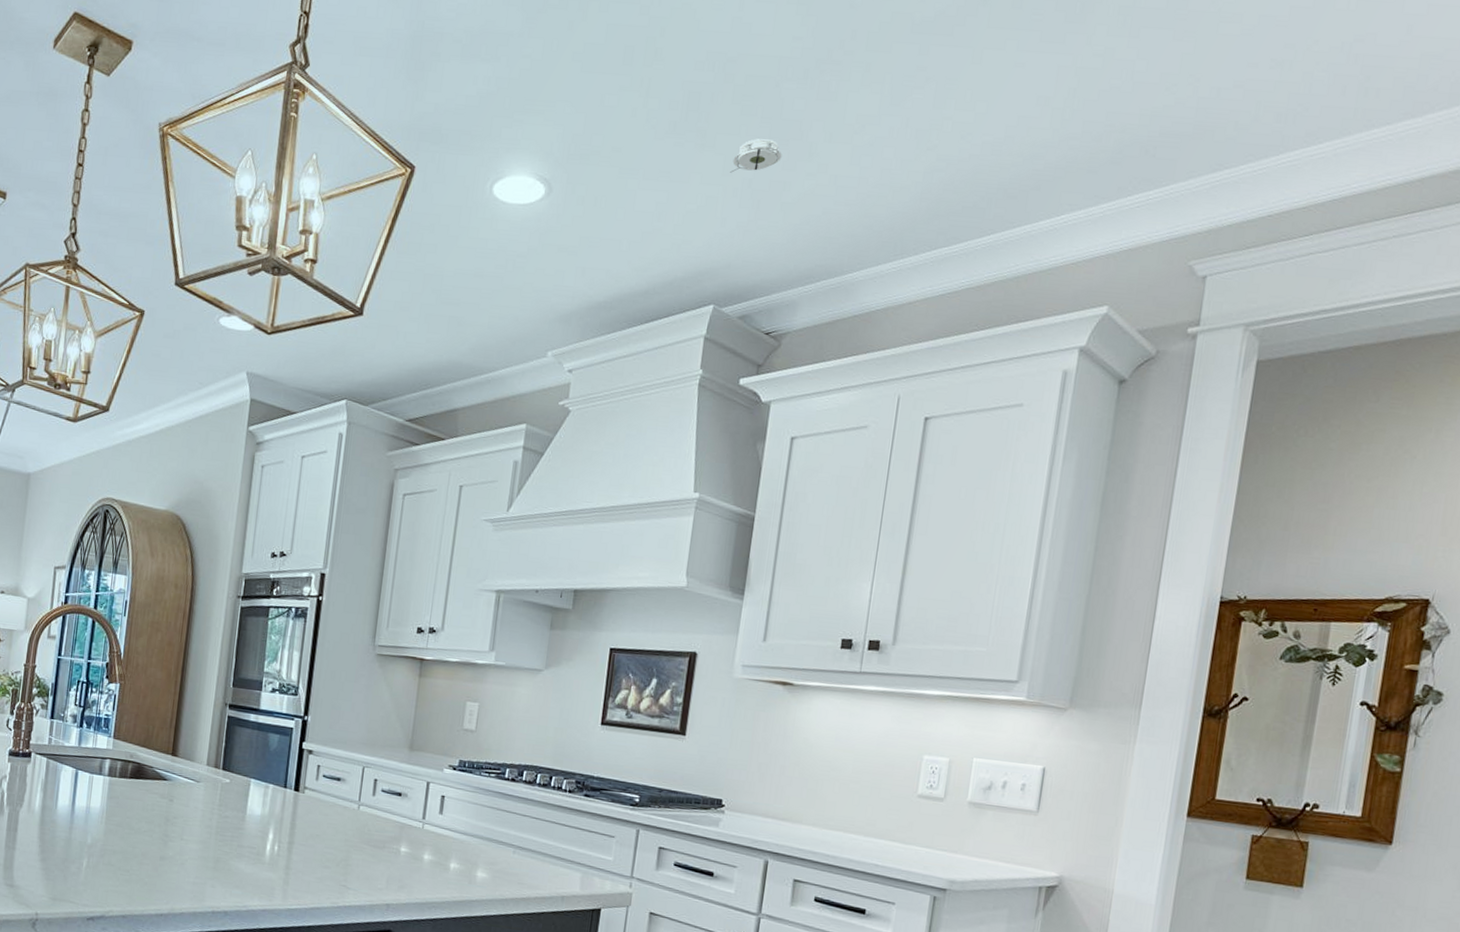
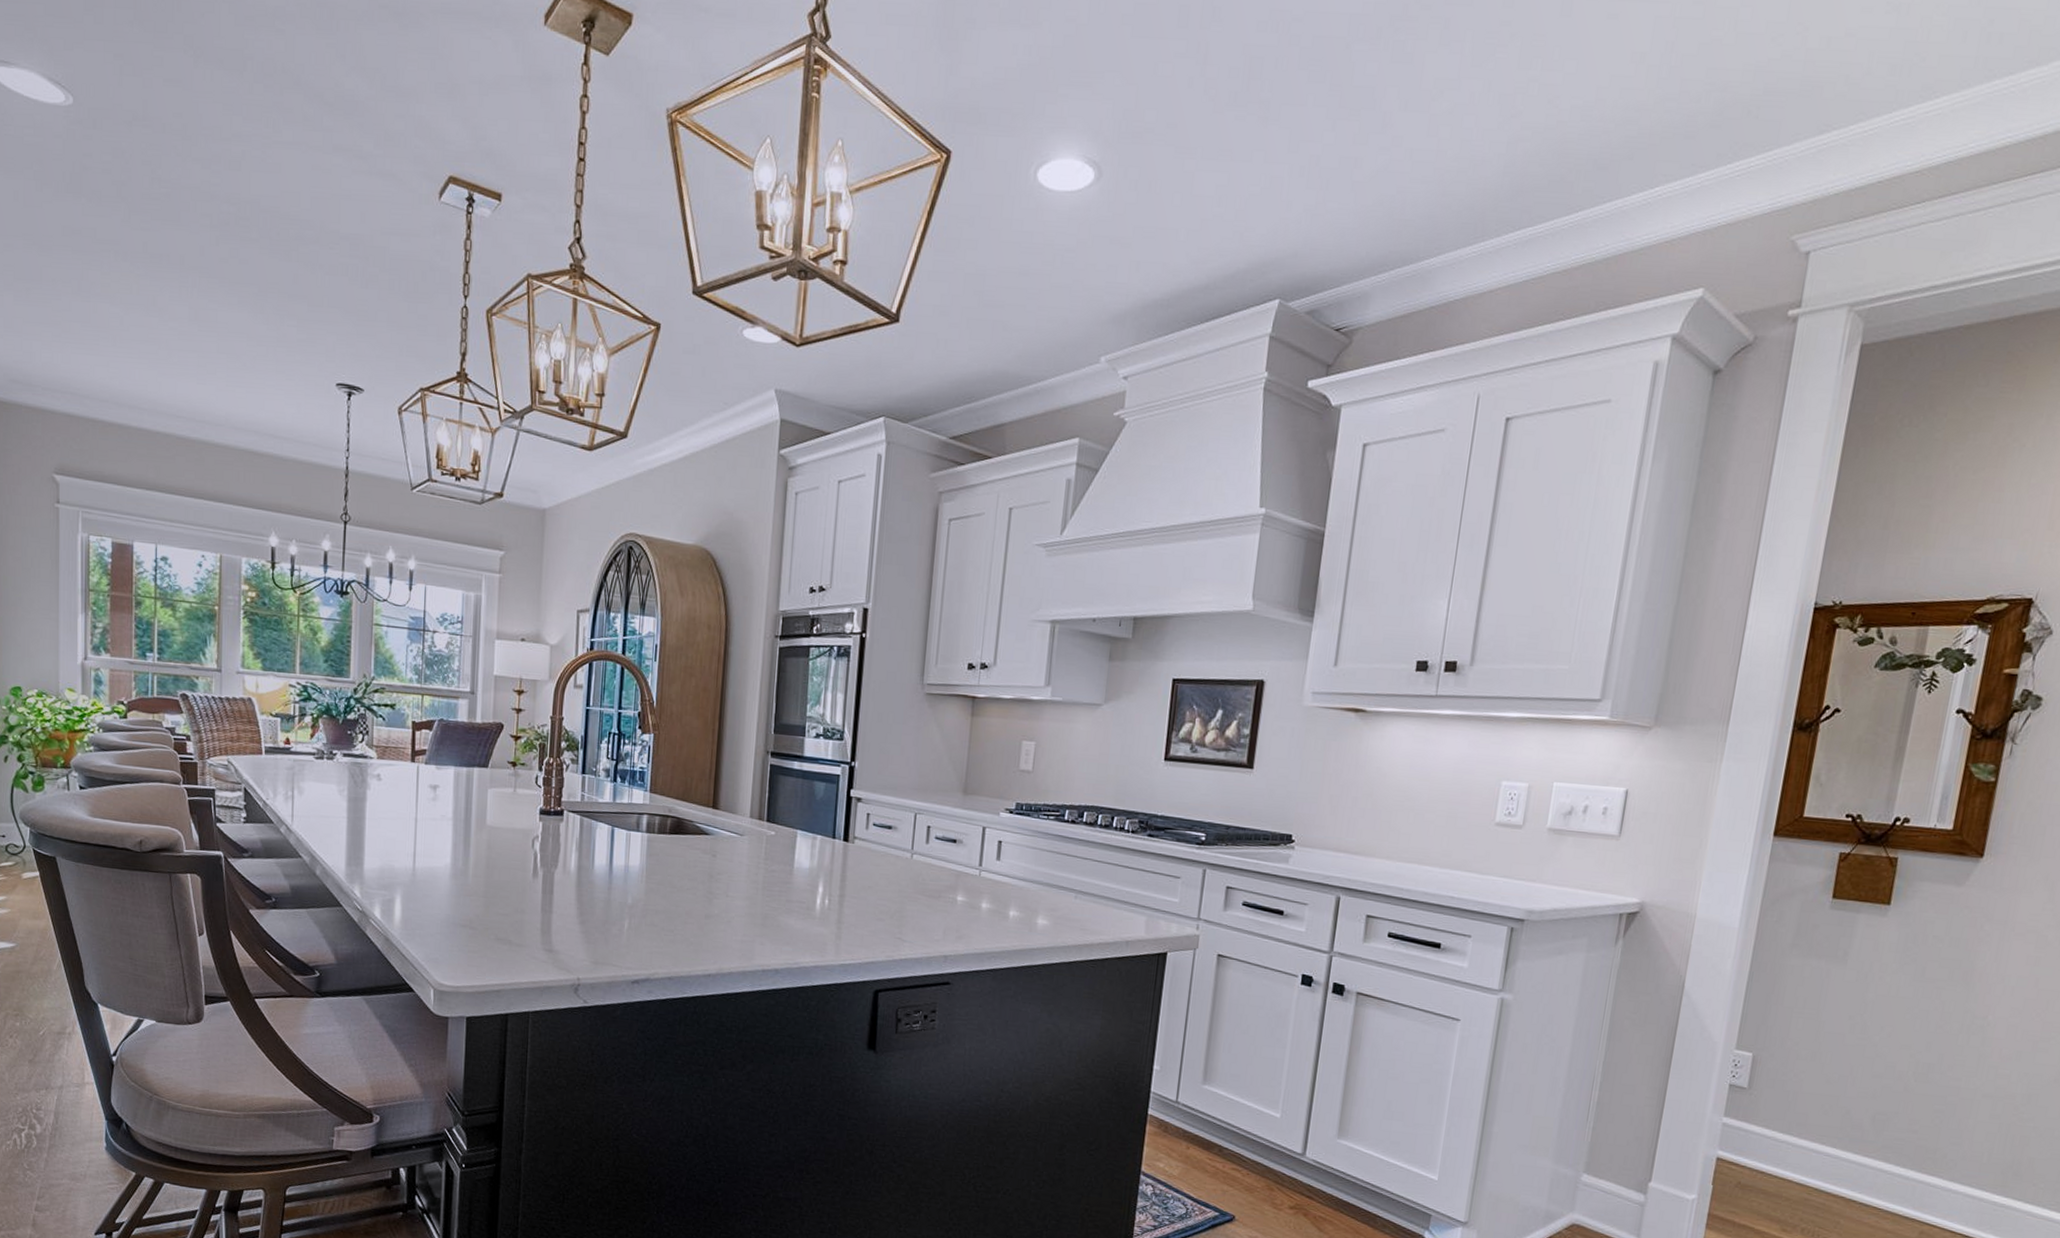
smoke detector: present [730,139,782,173] -> none [1296,109,1353,149]

